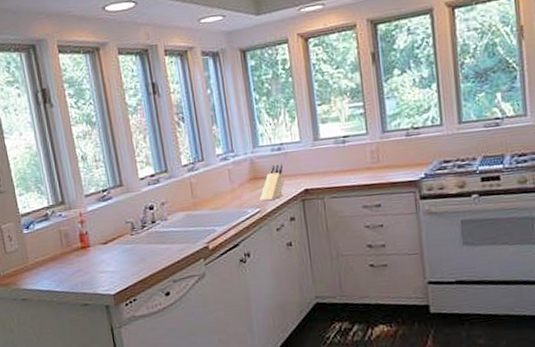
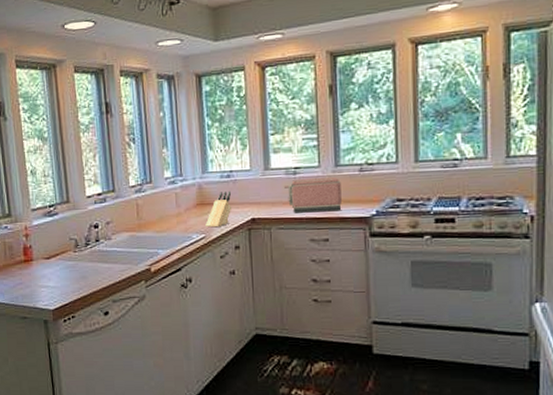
toaster: none [333,143,391,182] -> present [283,177,342,213]

